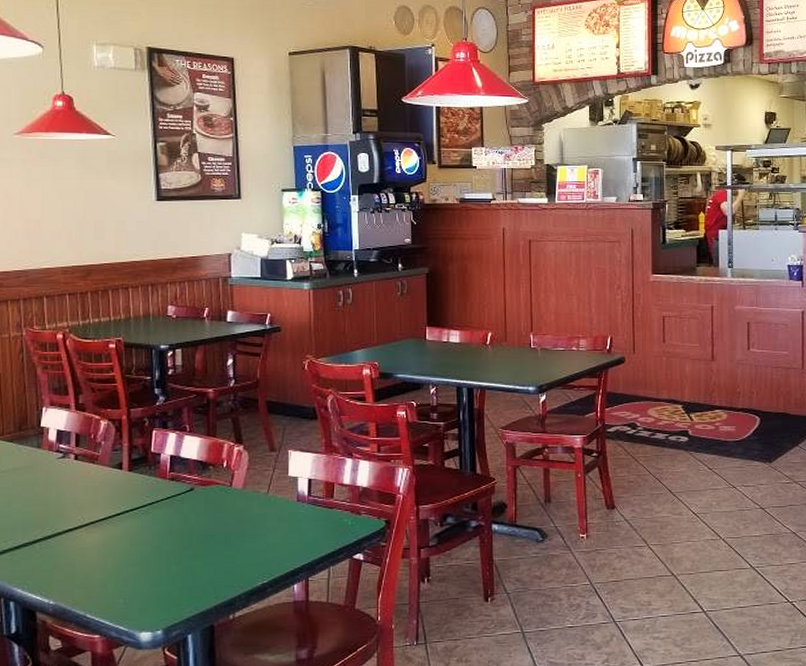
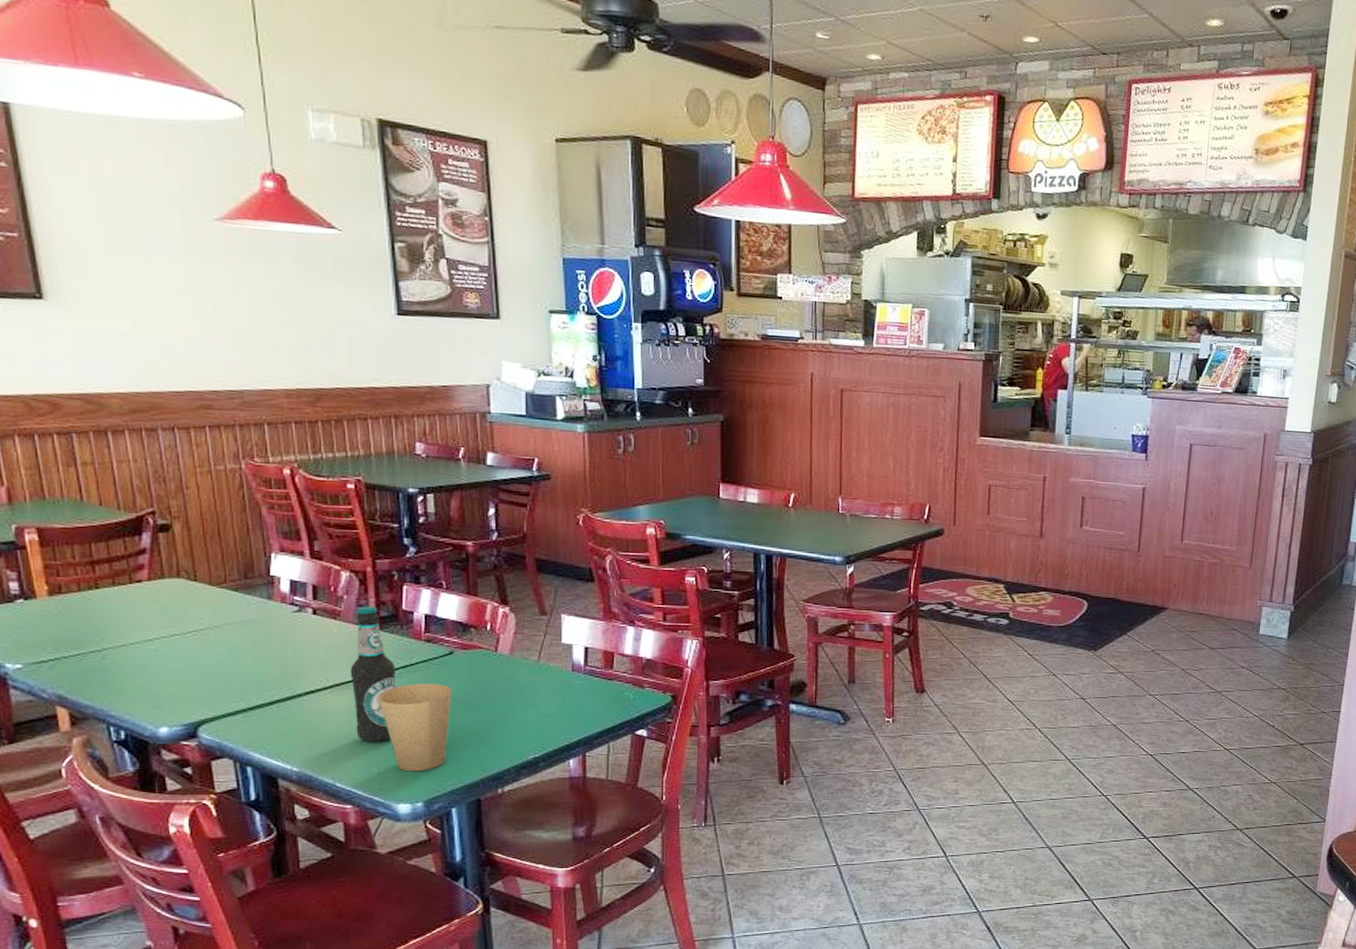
bottle: none [104,450,144,574] -> present [350,606,397,741]
paper cup: none [126,518,191,602] -> present [377,684,452,772]

